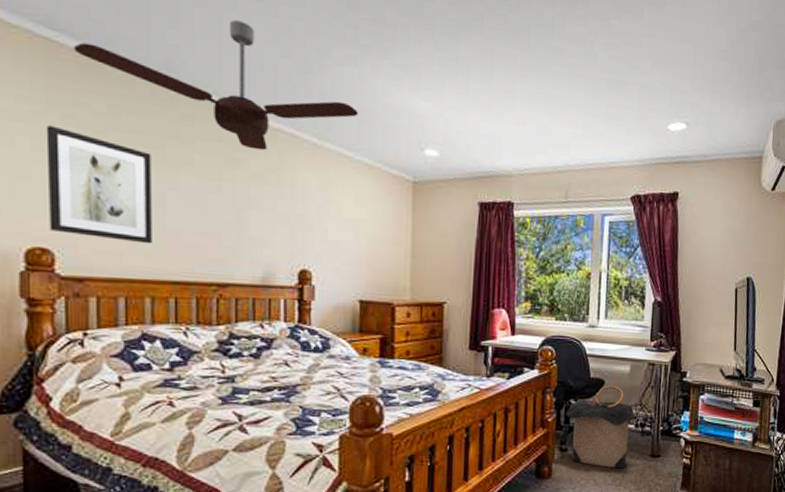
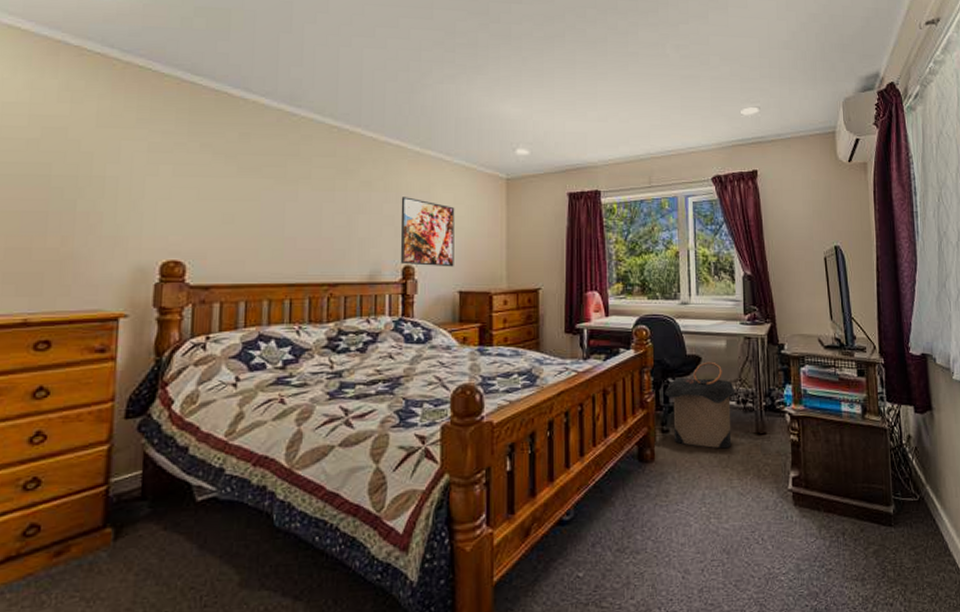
wall art: present [46,125,152,244] -> none [183,154,274,251]
ceiling fan: present [73,20,358,151] -> none [213,54,456,161]
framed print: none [296,193,356,275] -> present [400,197,455,267]

